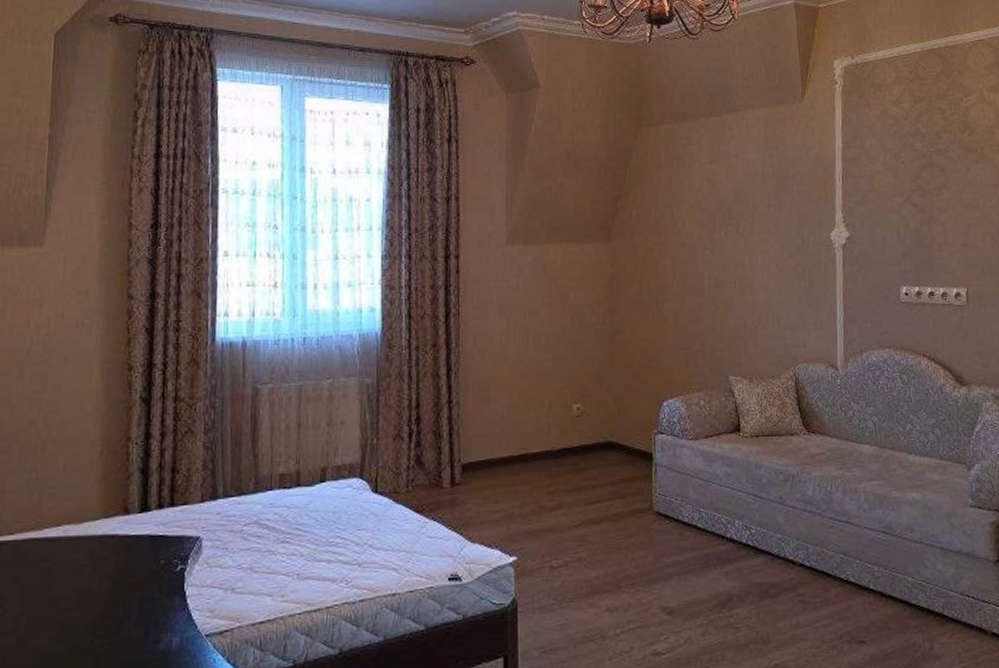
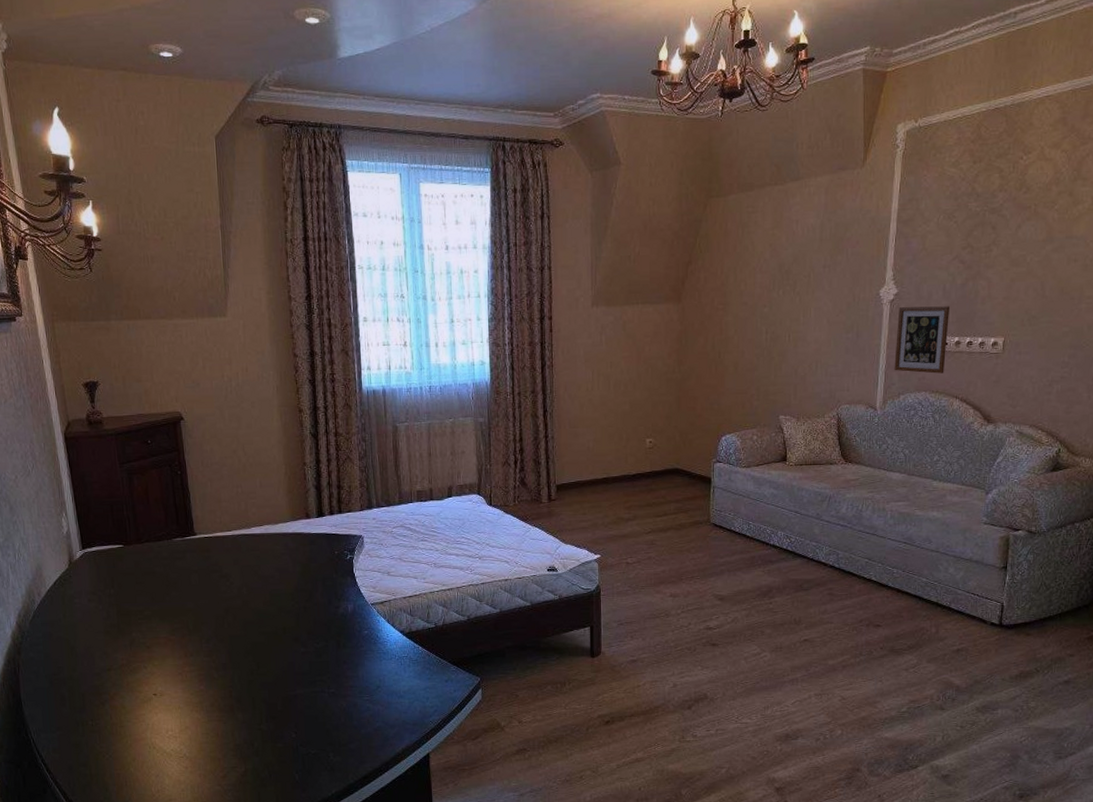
picture frame: none [852,252,908,328] -> present [894,306,949,374]

